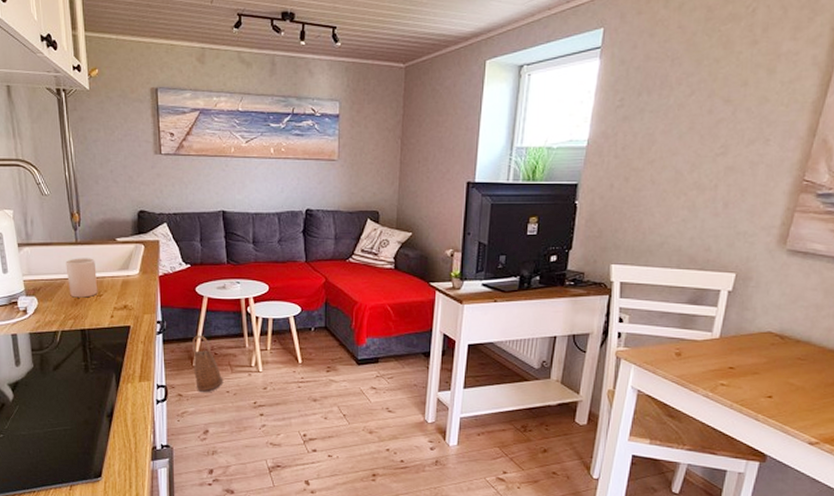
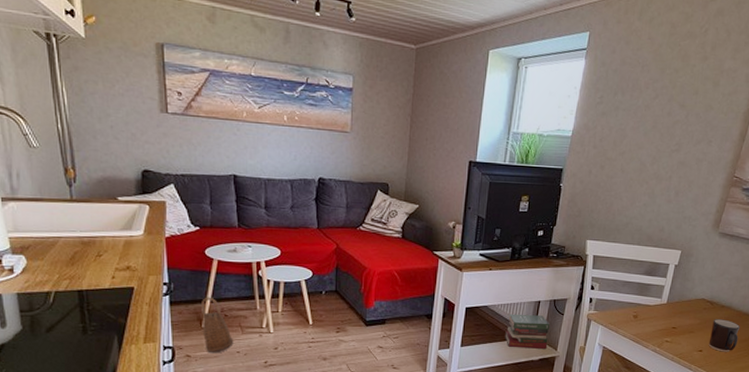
mug: present [66,258,98,298] -> none [59,216,97,258]
books: none [515,351,570,392] -> present [505,314,550,349]
mug: none [780,357,825,399] -> present [708,319,741,352]

